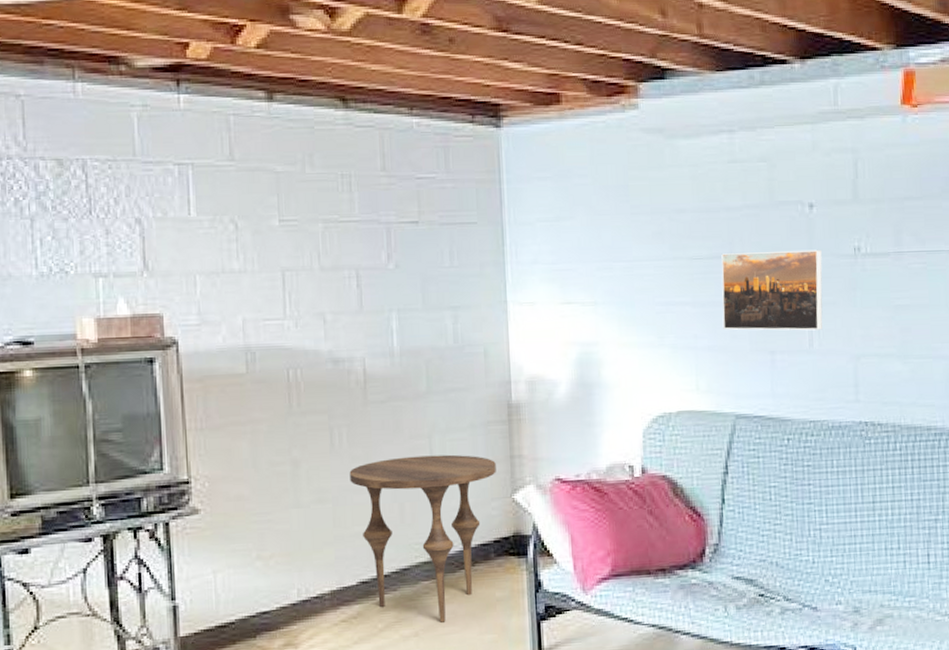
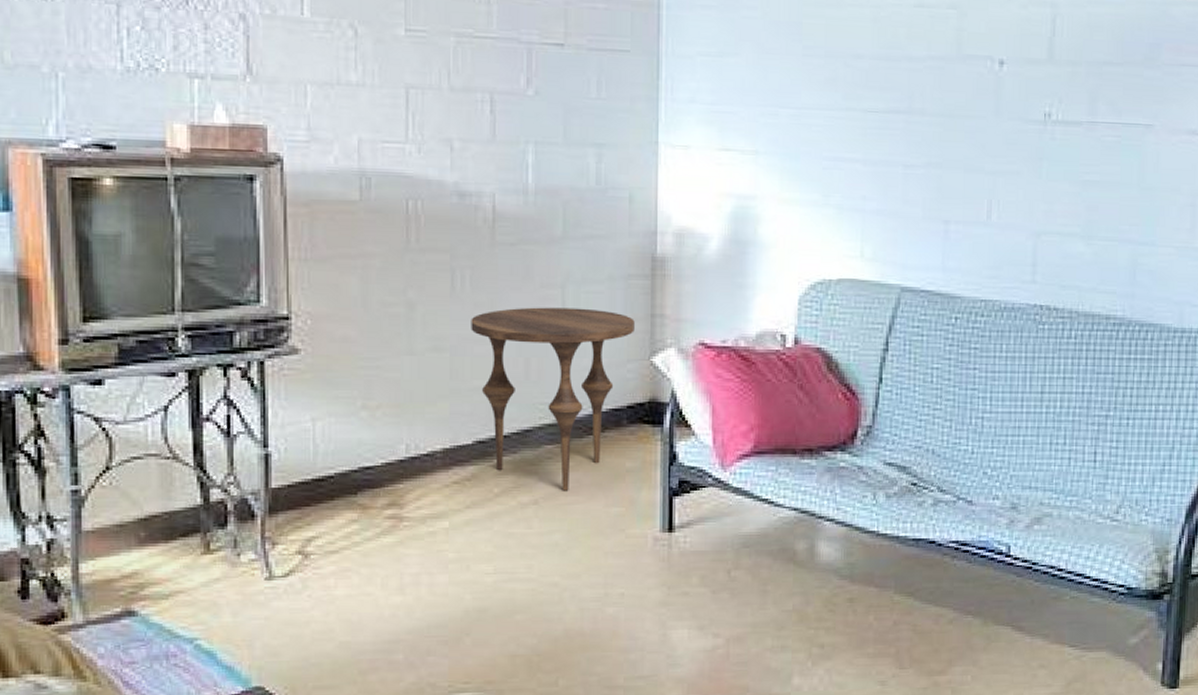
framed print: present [721,249,823,331] -> none [895,108,1009,201]

